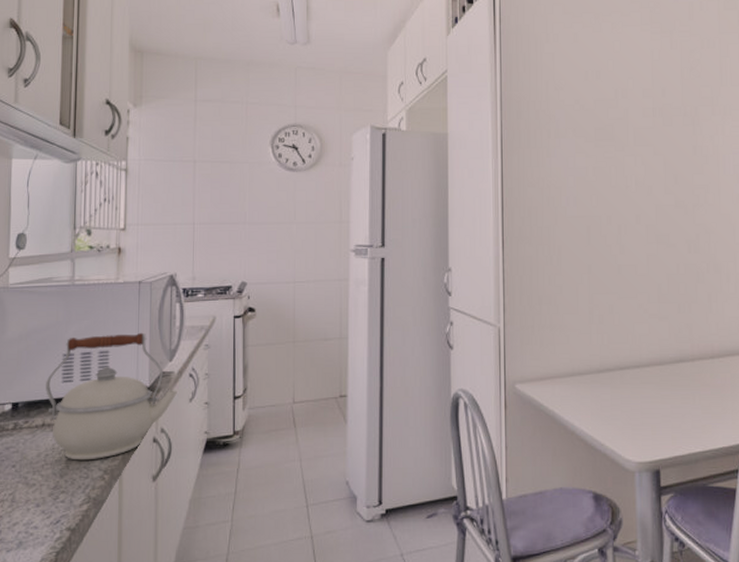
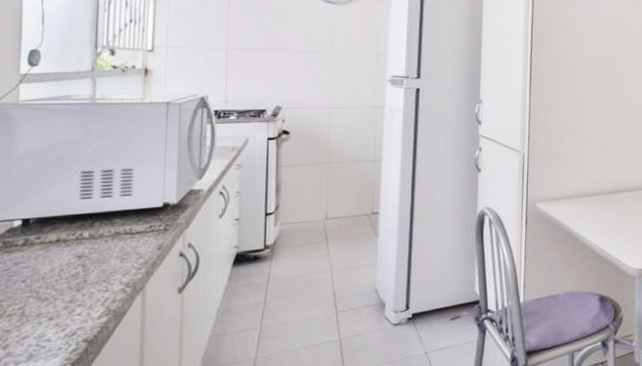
kettle: present [46,332,179,461] -> none [61,151,208,275]

